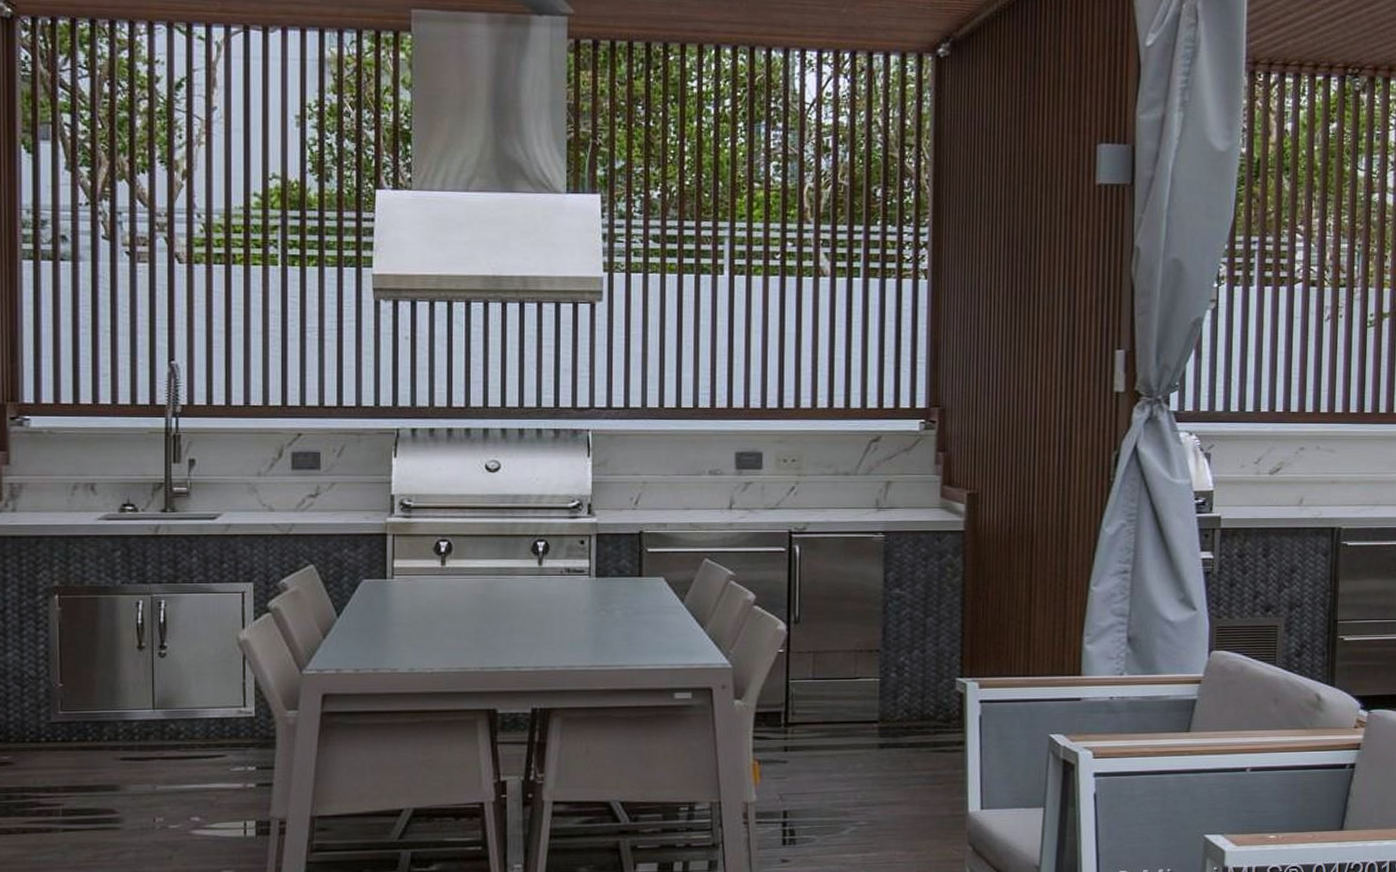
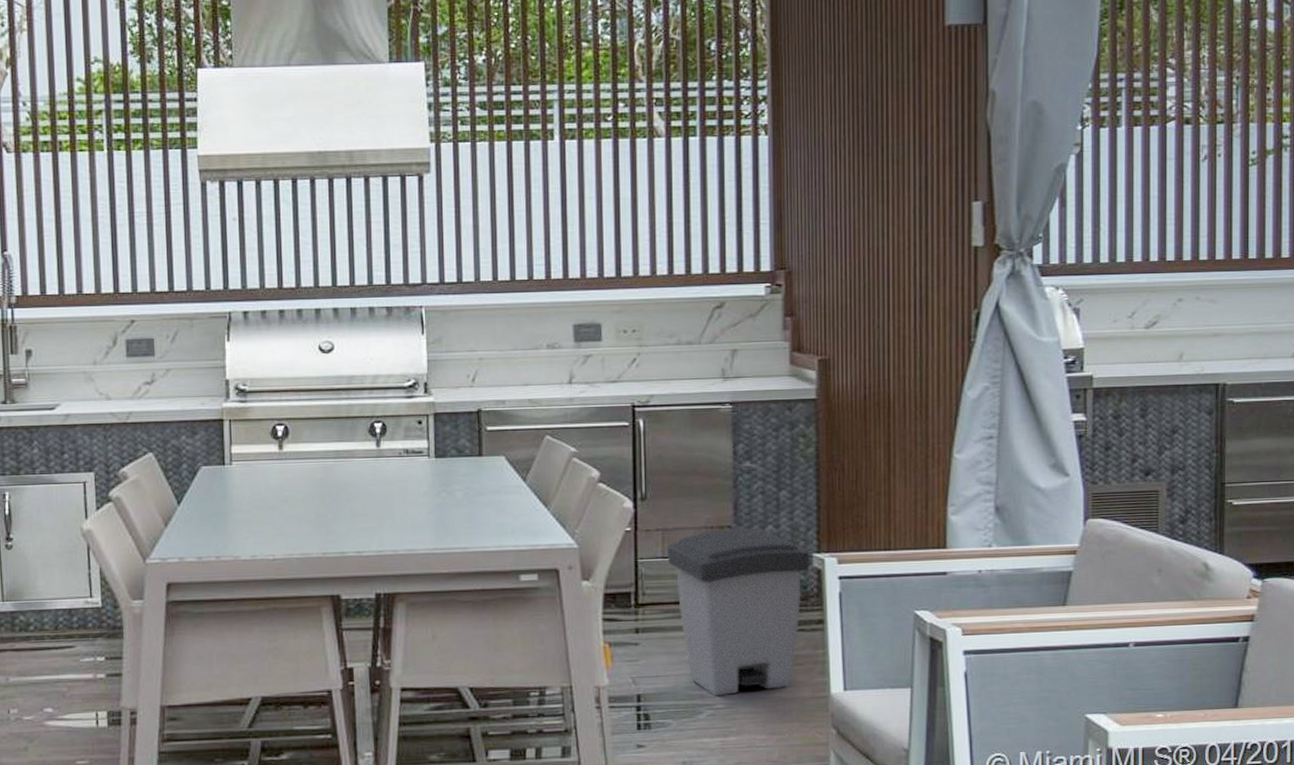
trash can: none [816,652,953,814] -> present [666,528,810,697]

